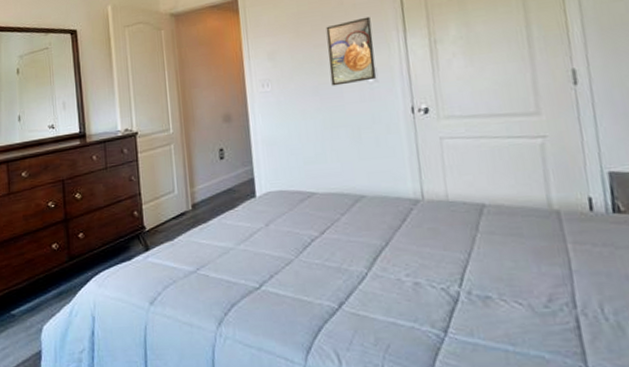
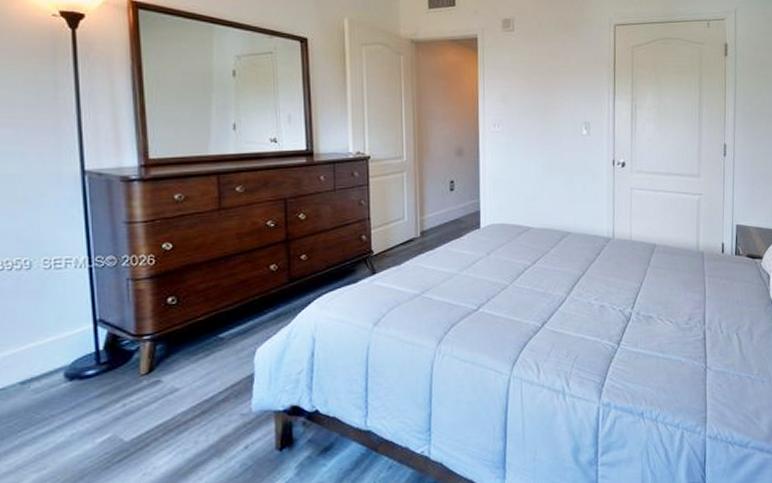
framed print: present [326,16,377,86] -> none [552,76,590,134]

